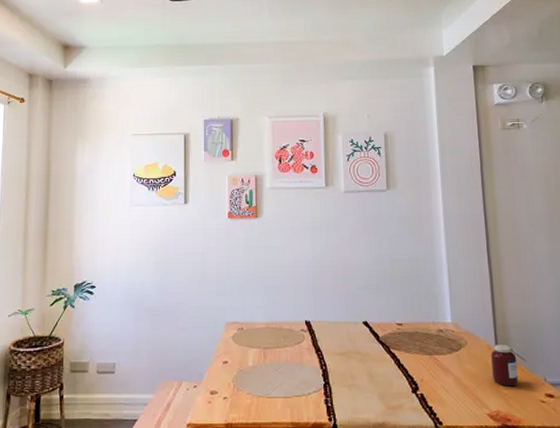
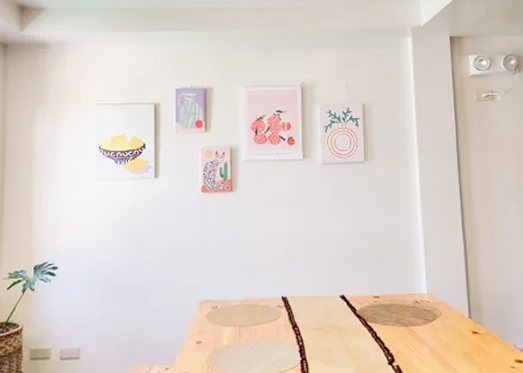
jar: present [491,345,529,387] -> none [464,313,500,354]

